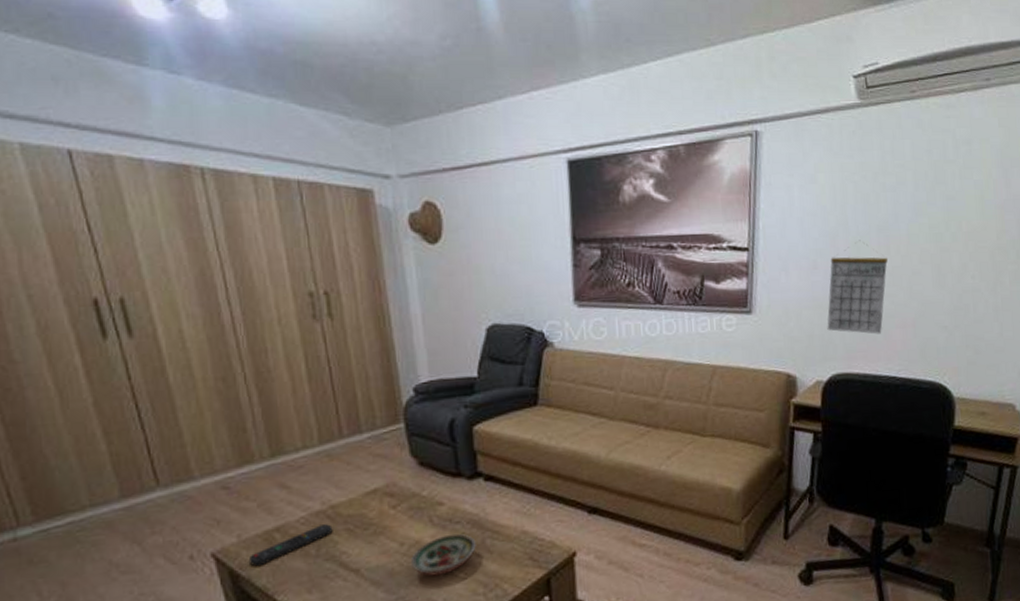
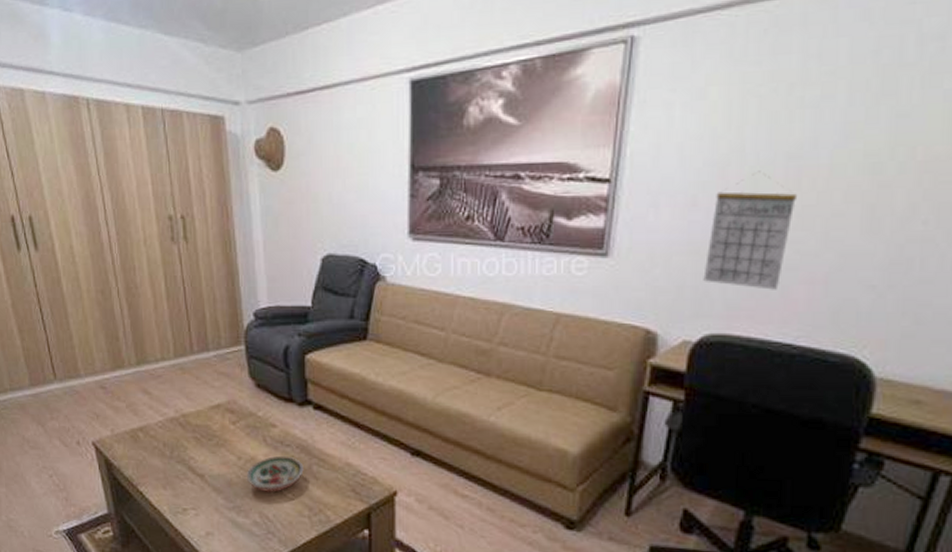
remote control: present [249,524,333,567] -> none [120,430,184,459]

